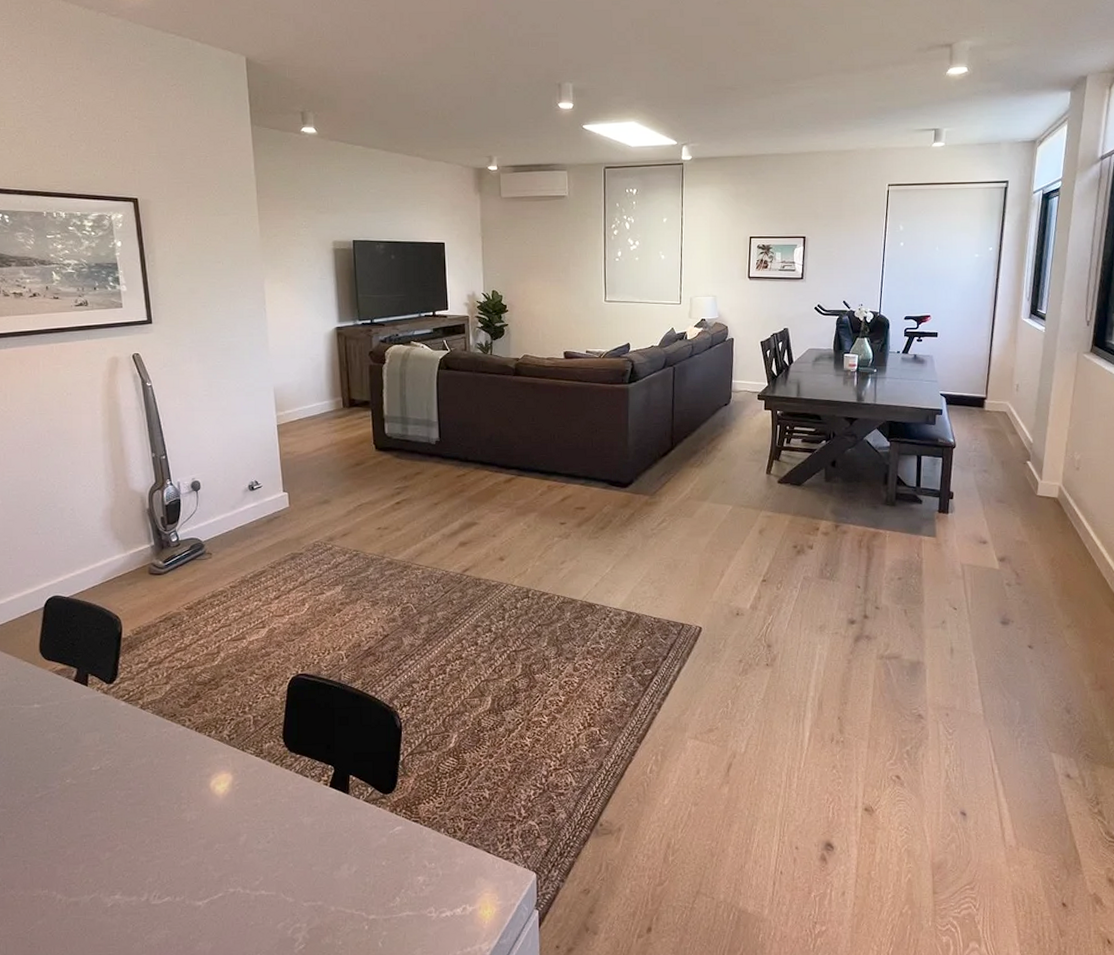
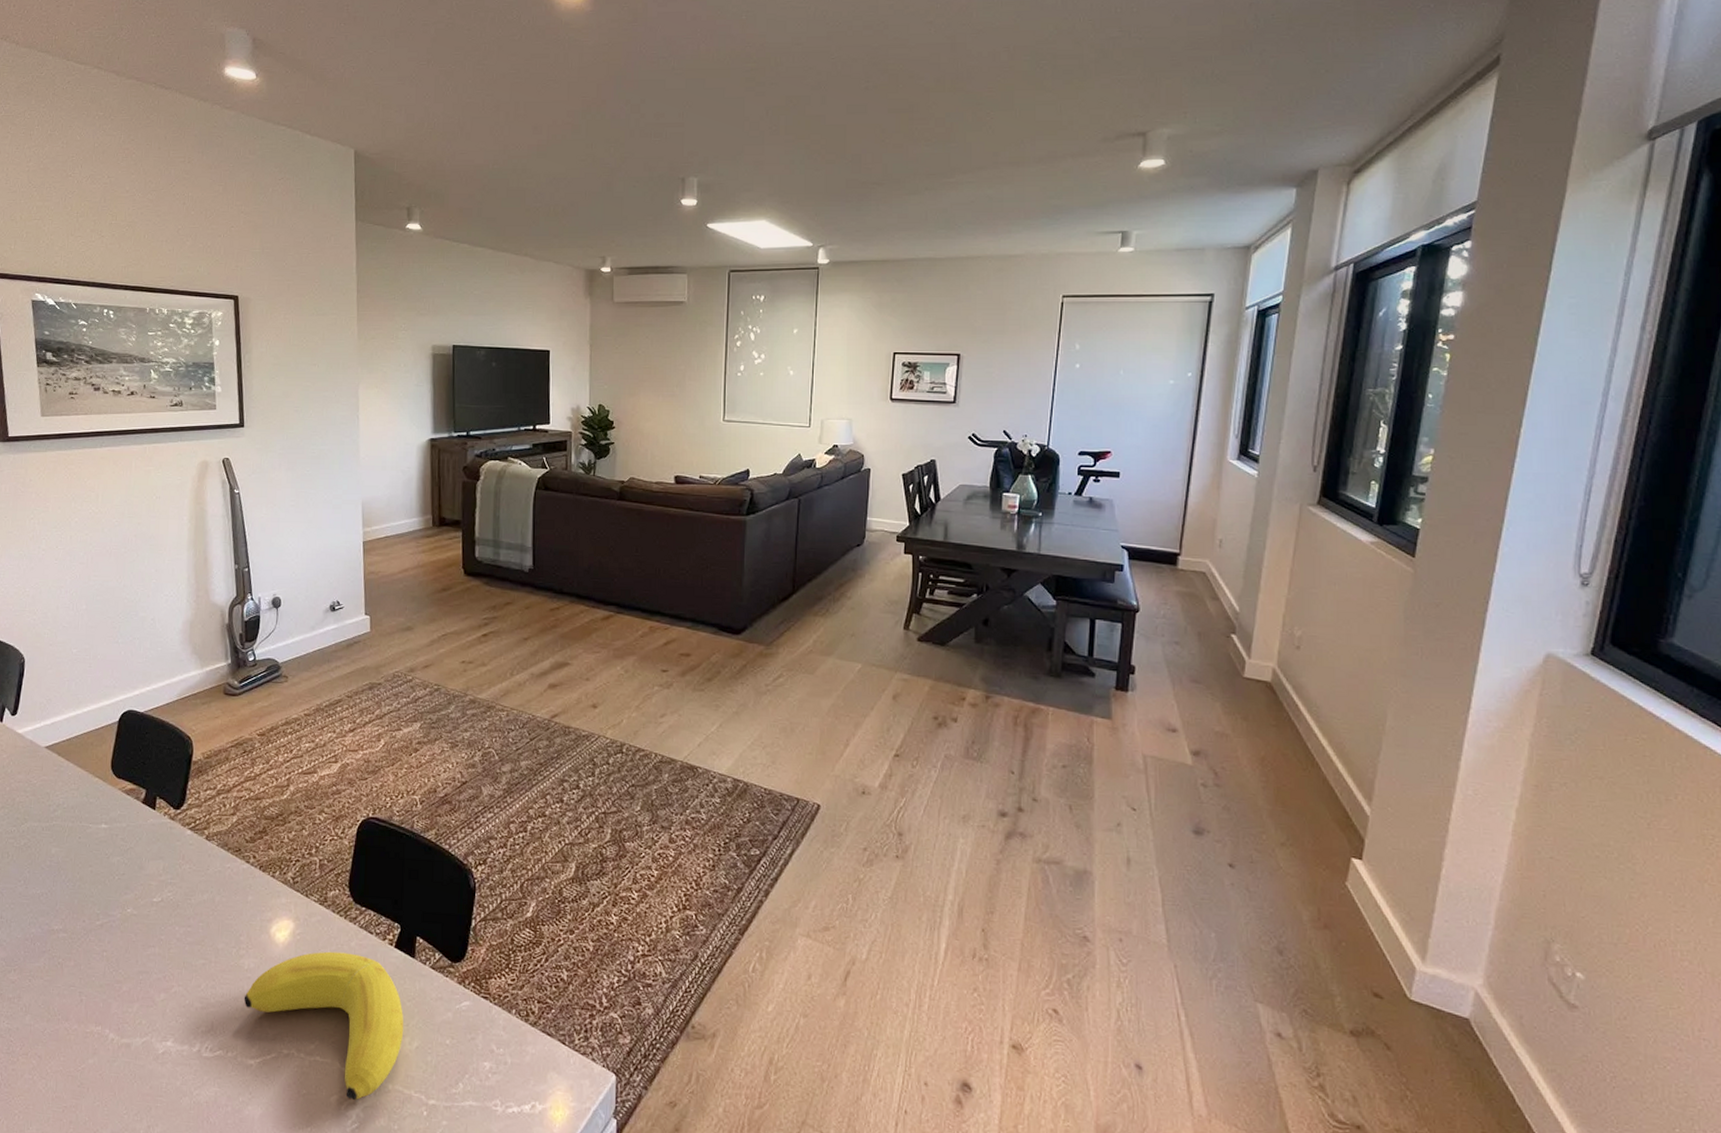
fruit: none [188,796,343,925] -> present [243,951,404,1101]

